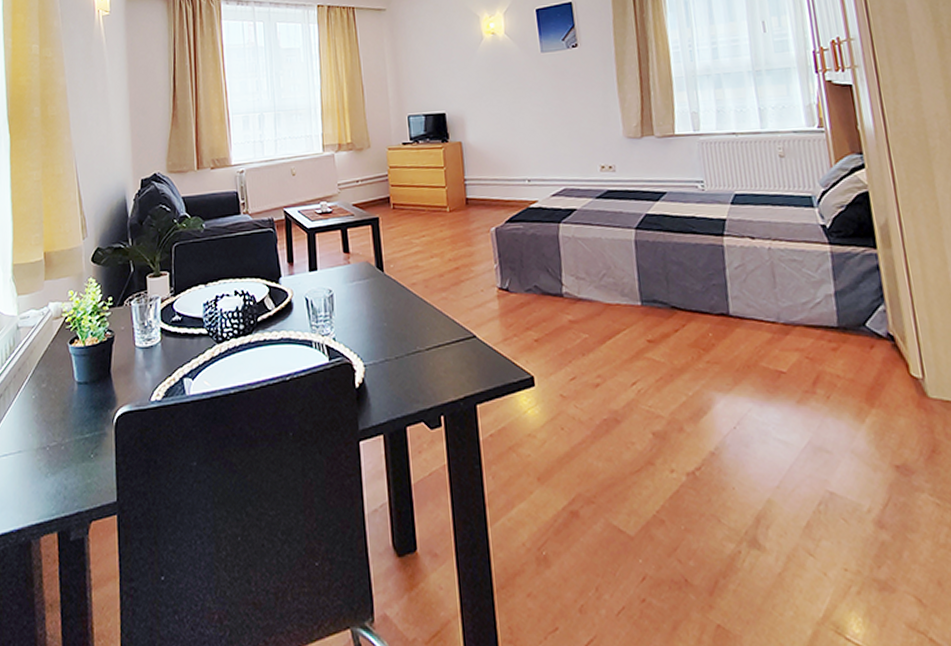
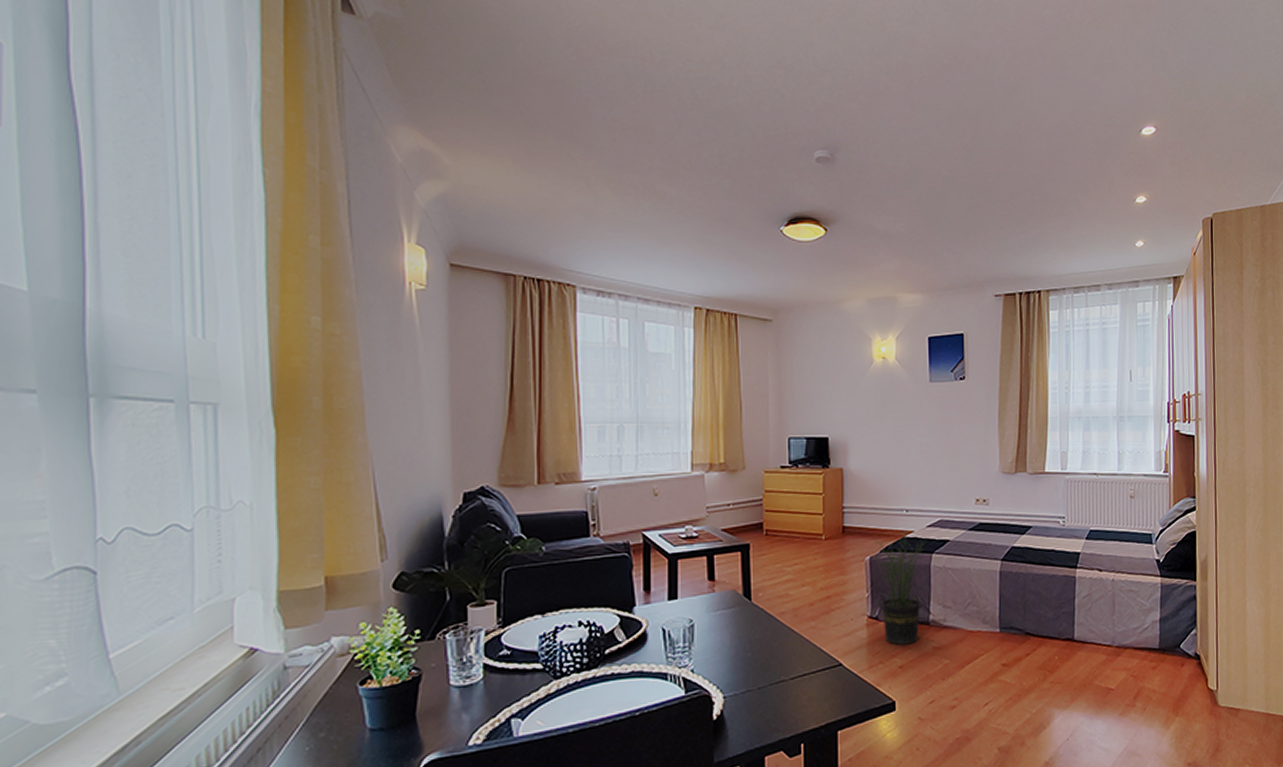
potted plant: none [494,200,556,318] -> present [871,530,930,645]

